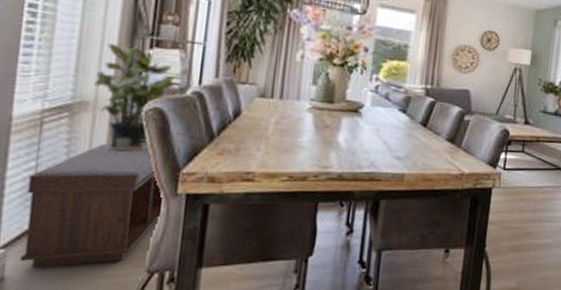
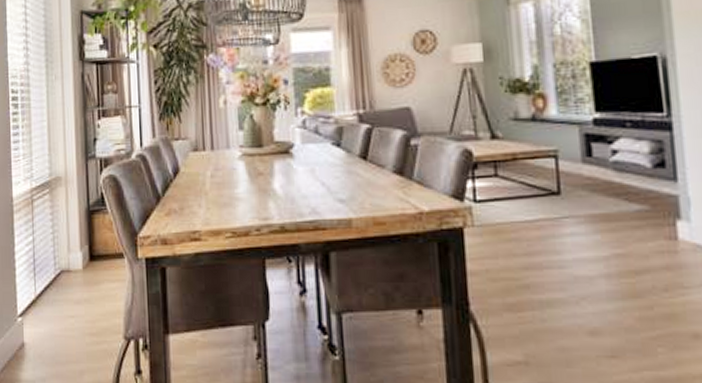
bench: present [19,143,164,268] -> none [29,211,130,334]
potted plant: present [94,43,176,152] -> none [63,119,122,221]

